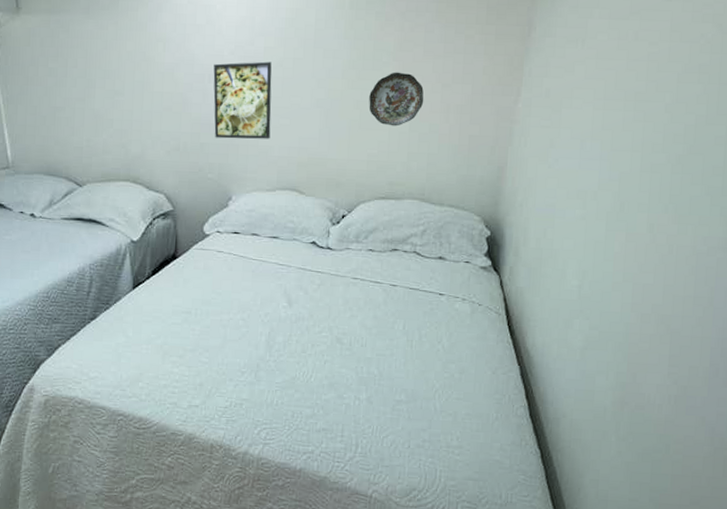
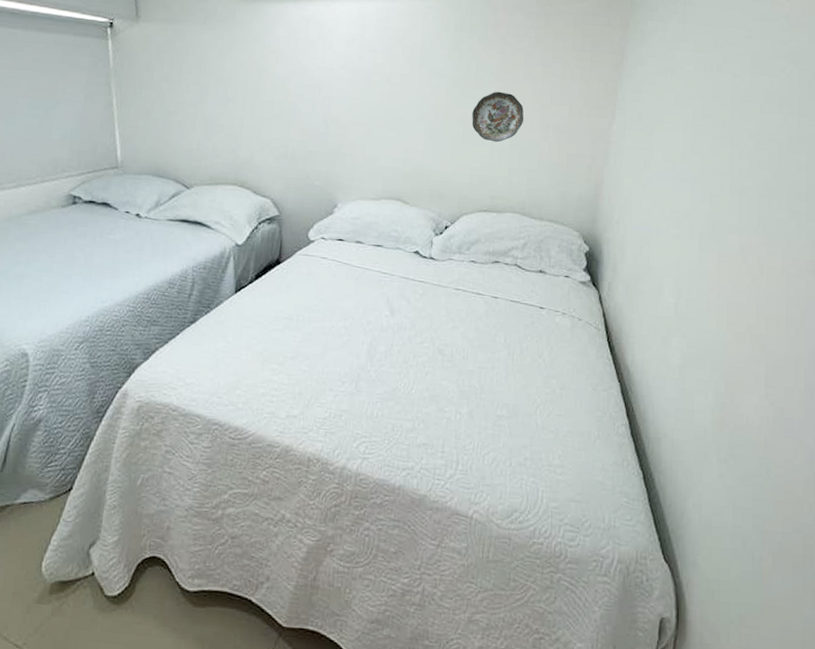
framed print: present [213,61,272,139] -> none [322,76,380,150]

